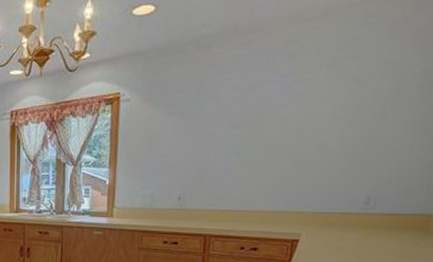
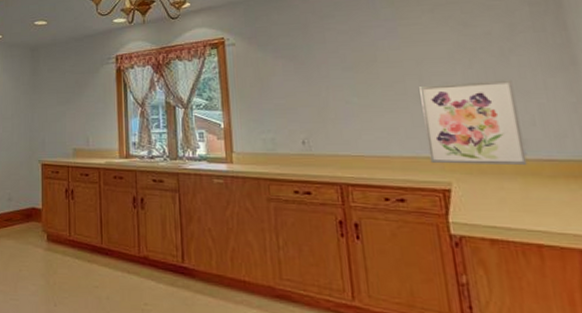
wall art: none [288,139,384,219] -> present [419,80,528,166]

